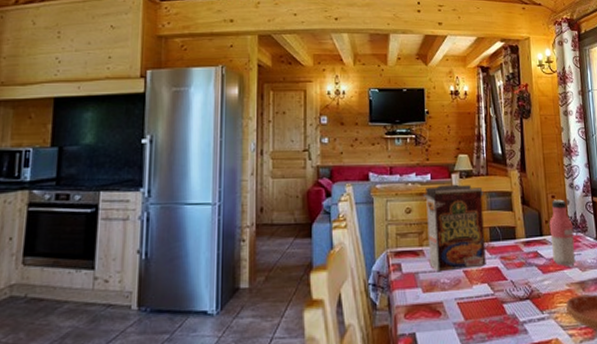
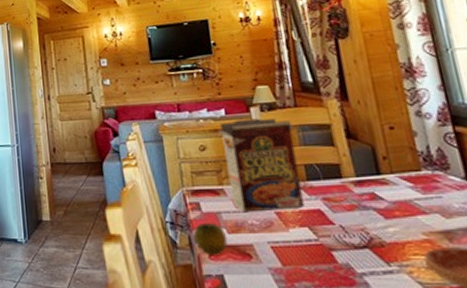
fruit: none [392,283,422,315] -> present [193,223,228,255]
water bottle: present [549,199,576,266] -> none [388,131,435,211]

